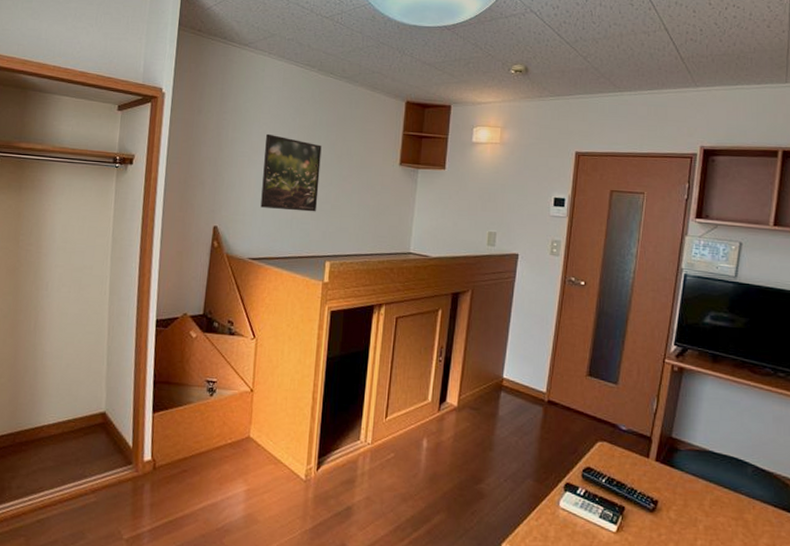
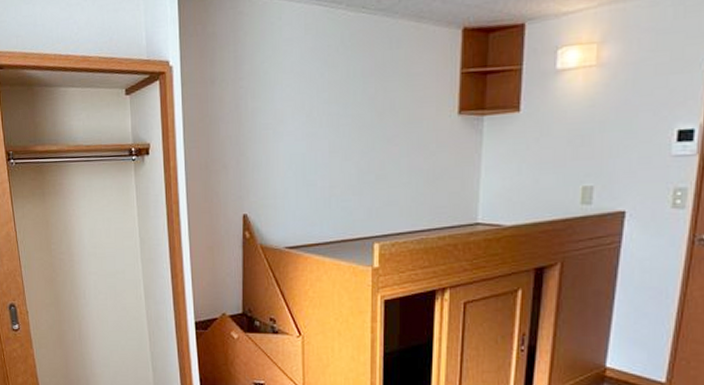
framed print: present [260,133,322,212] -> none [291,97,359,188]

